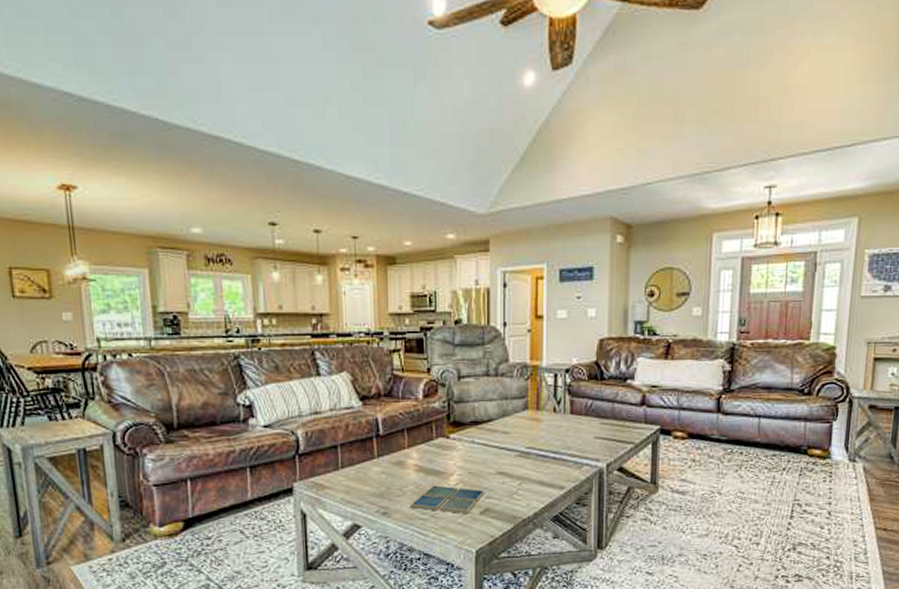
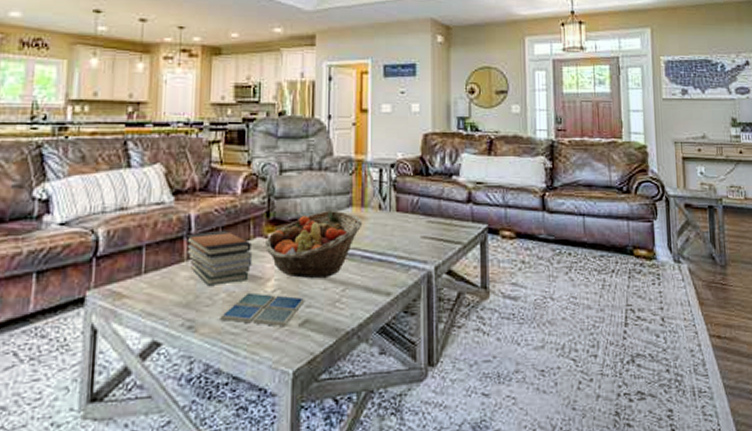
book stack: none [375,431,436,480] -> present [185,230,253,287]
fruit basket: none [446,412,538,474] -> present [264,209,363,279]

